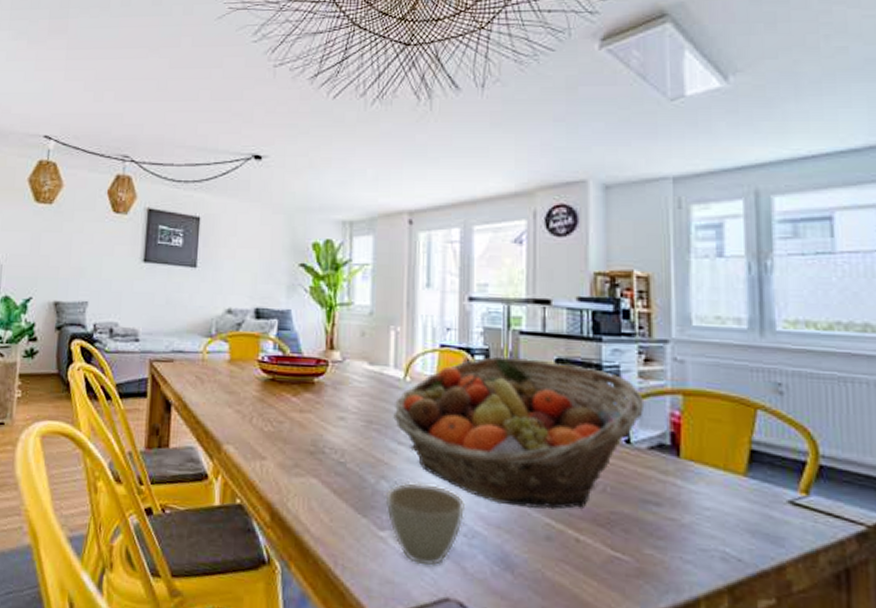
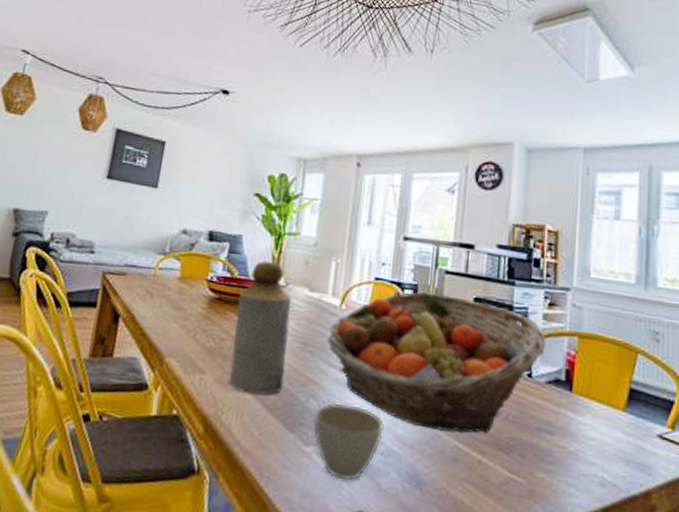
bottle: none [292,335,351,479] -> present [230,260,291,395]

